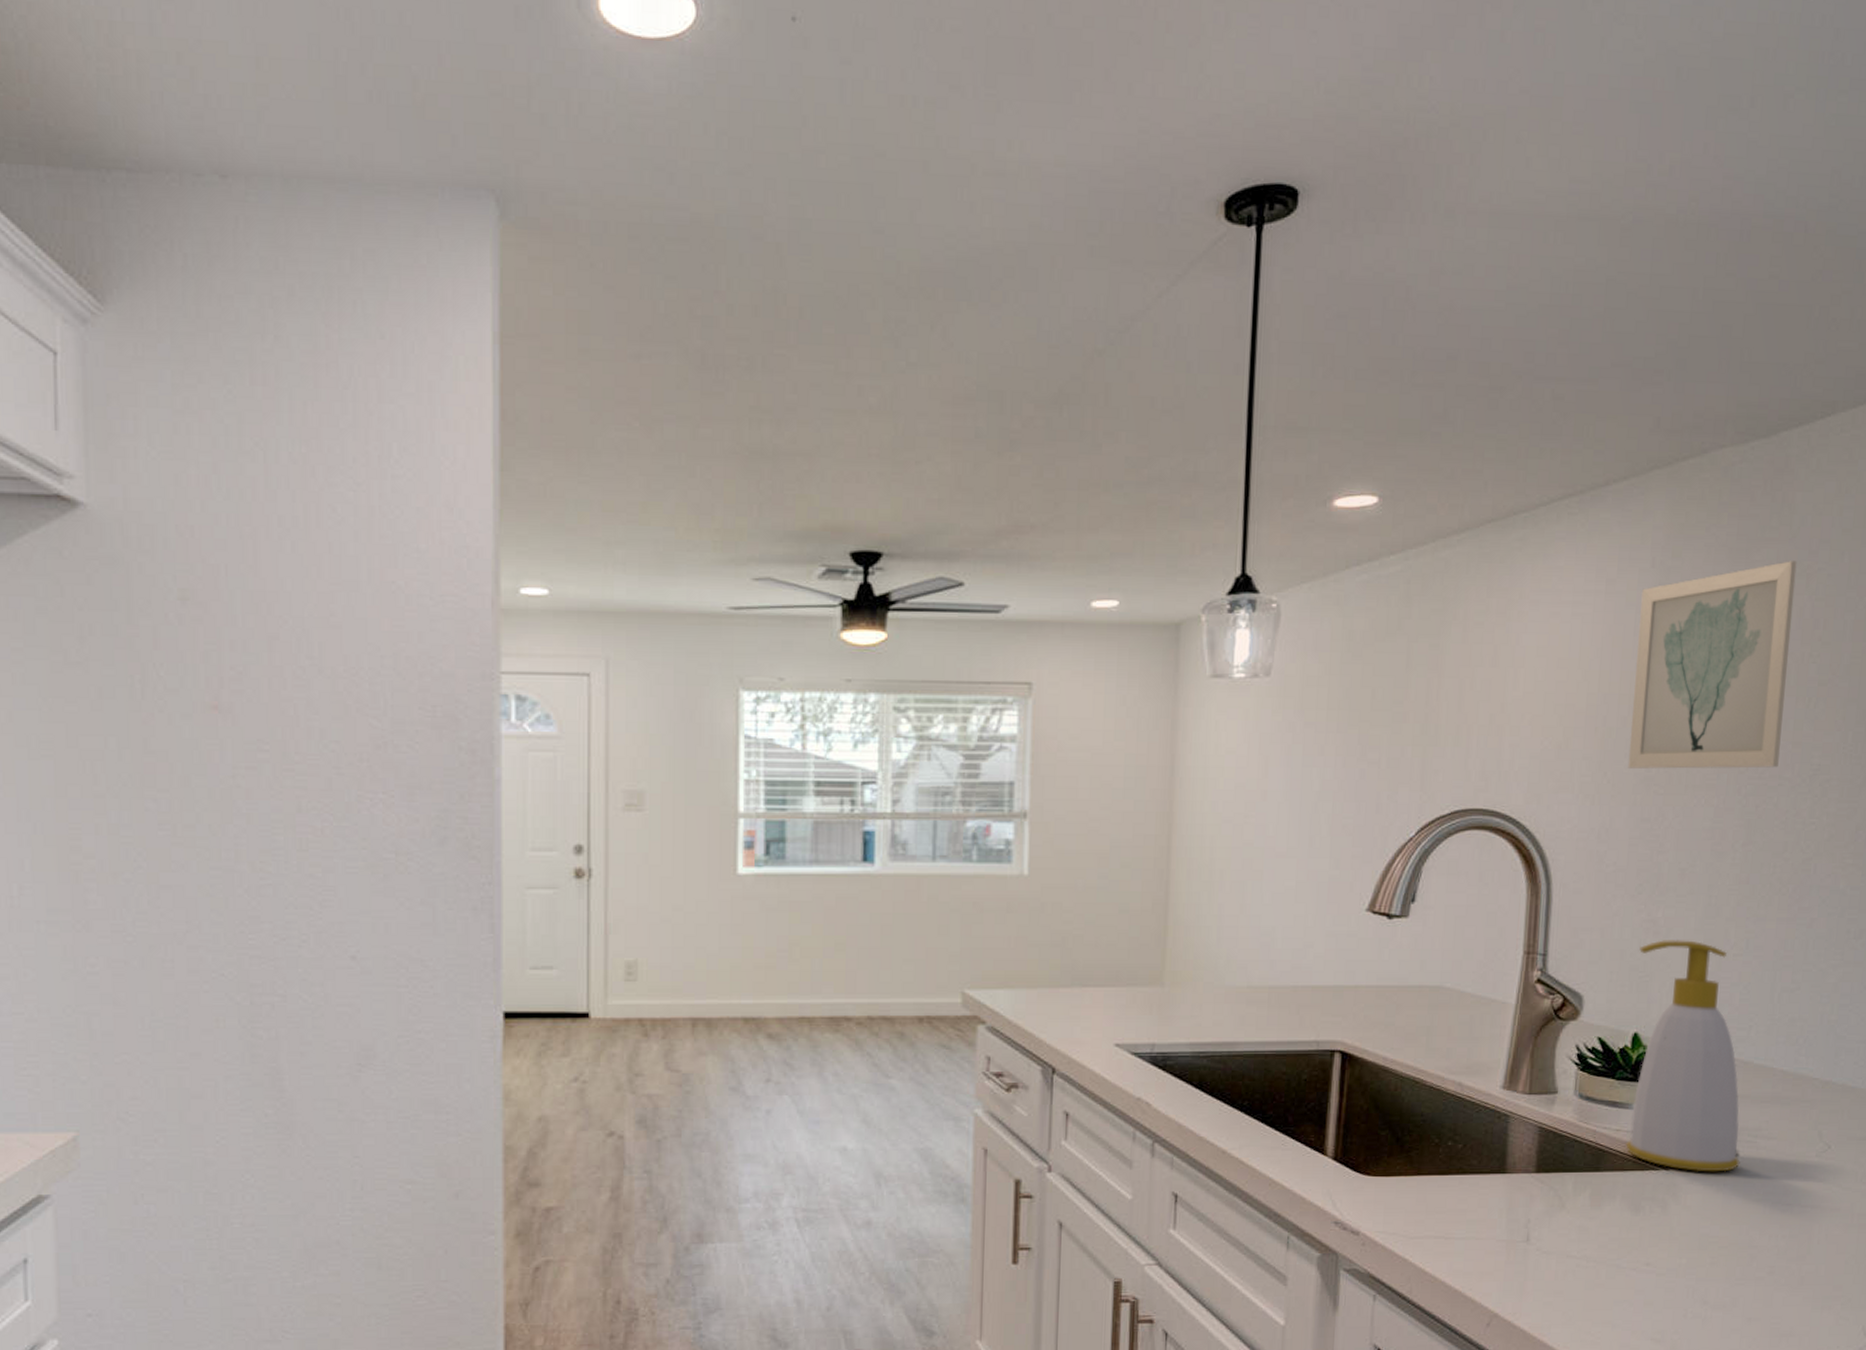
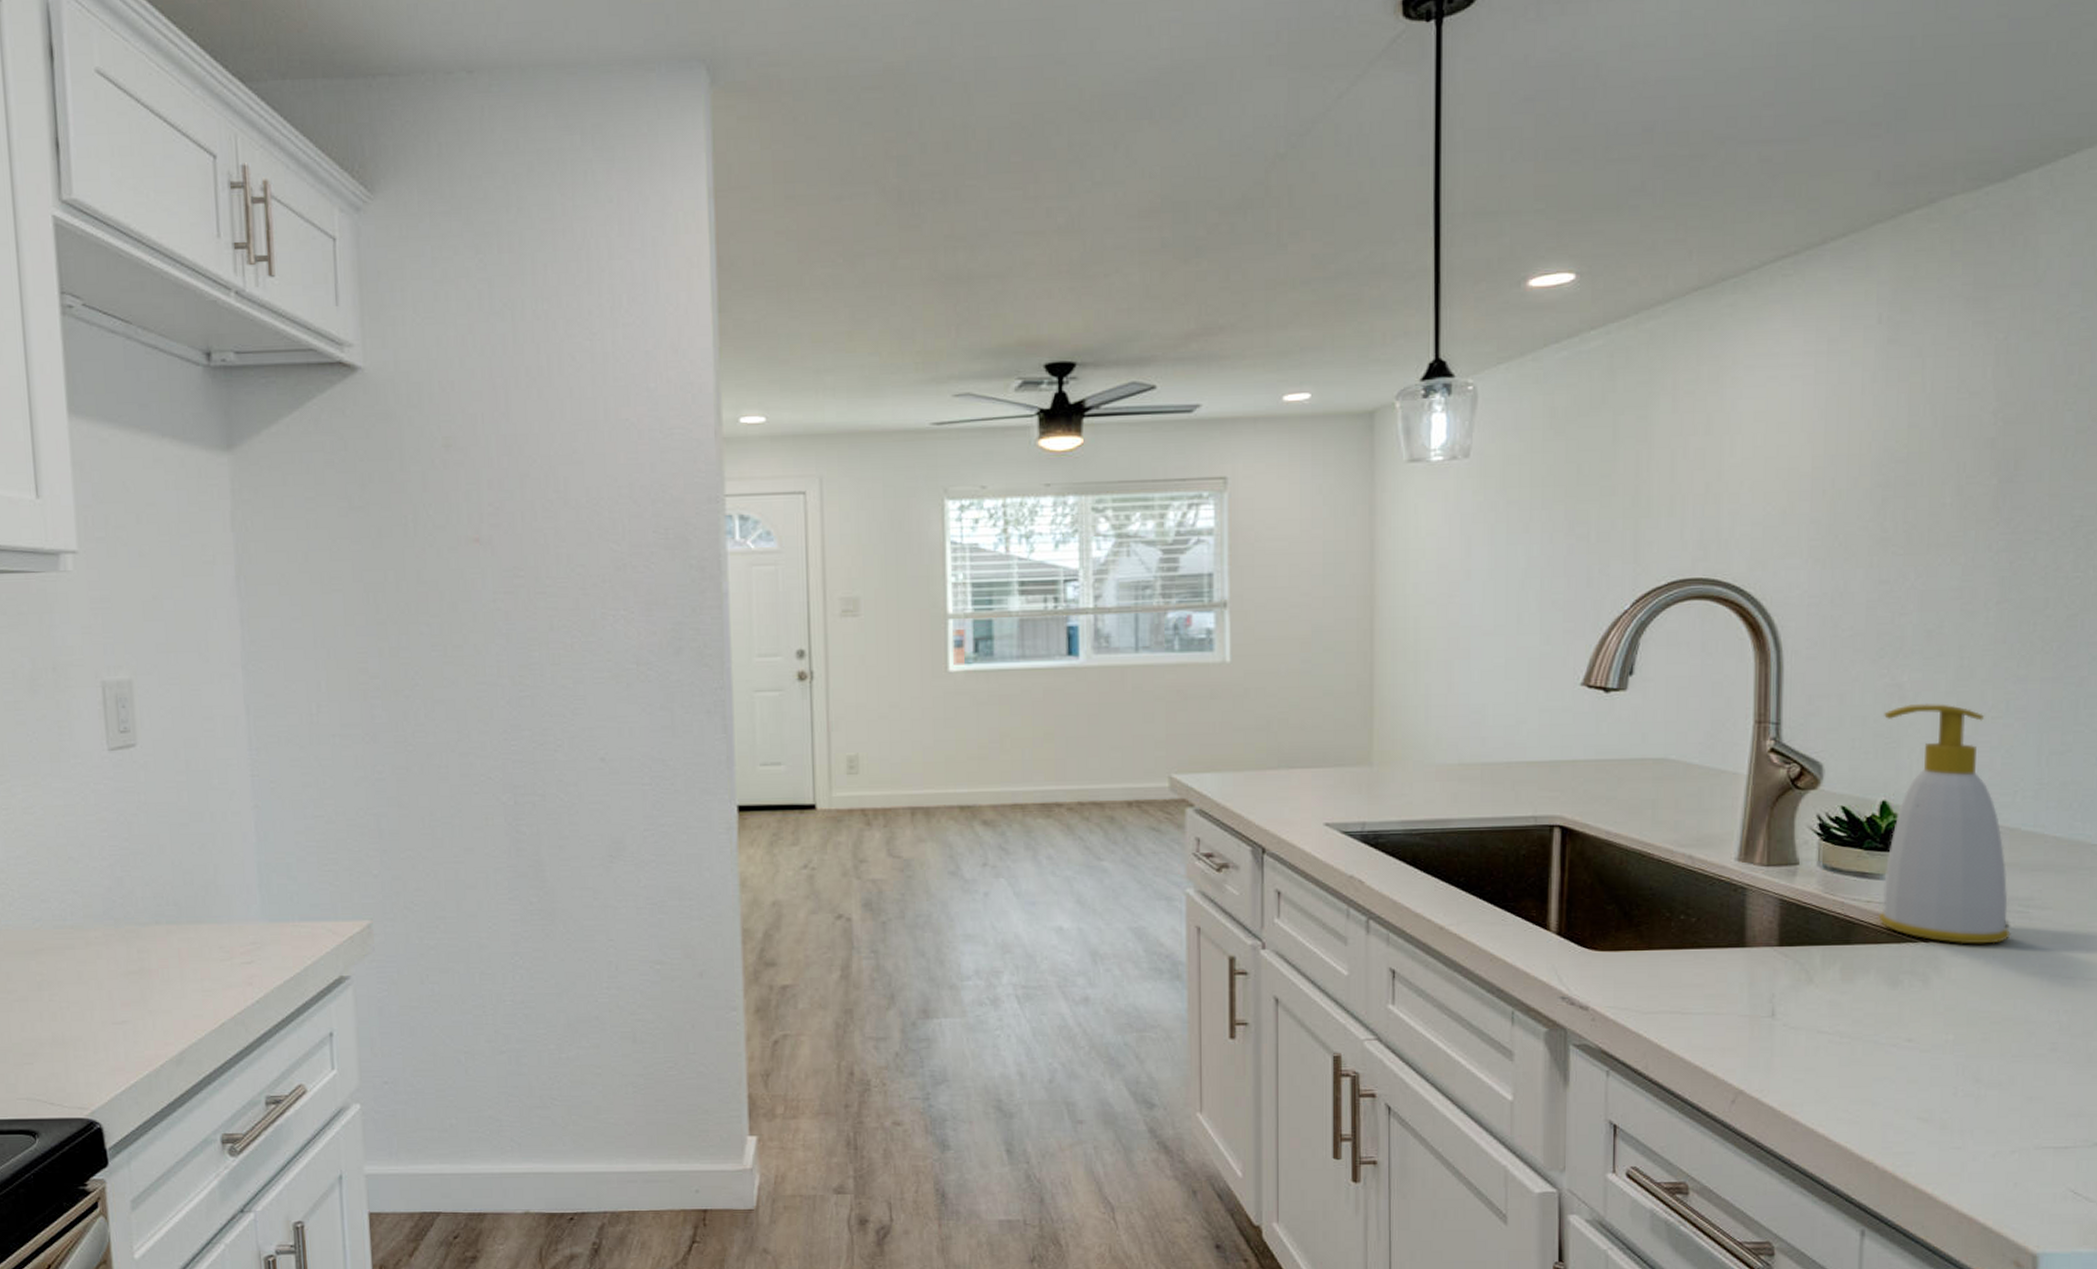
wall art: present [1627,561,1797,769] -> none [1861,306,2045,530]

